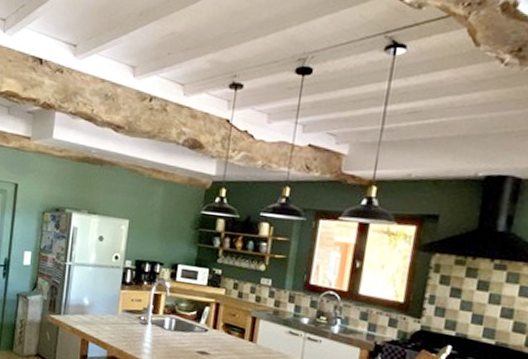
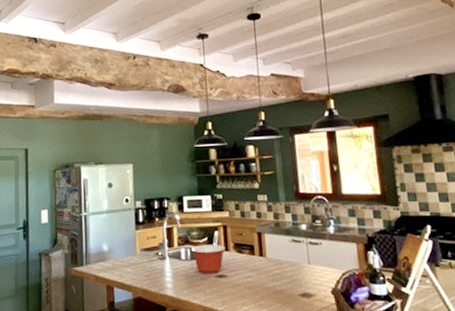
mixing bowl: none [175,317,214,349] -> present [190,244,226,274]

